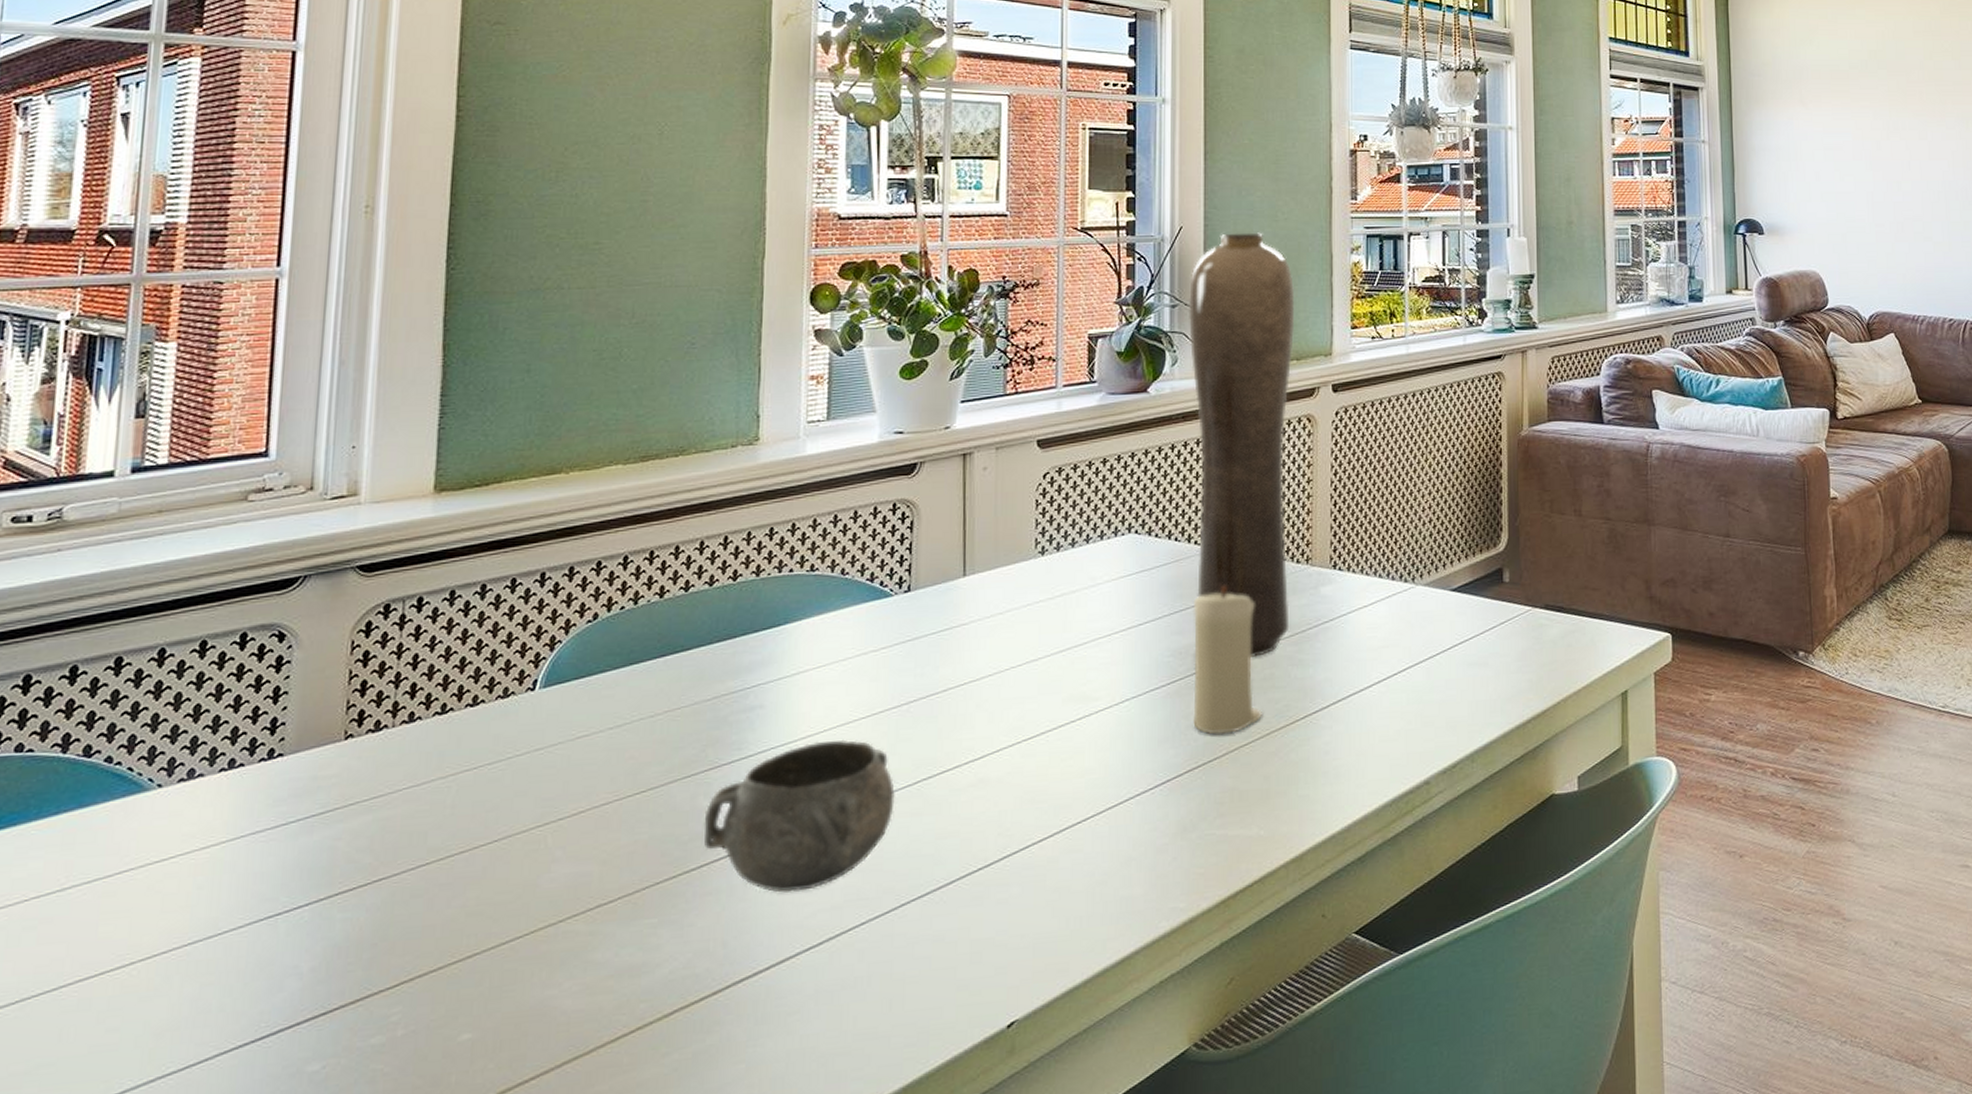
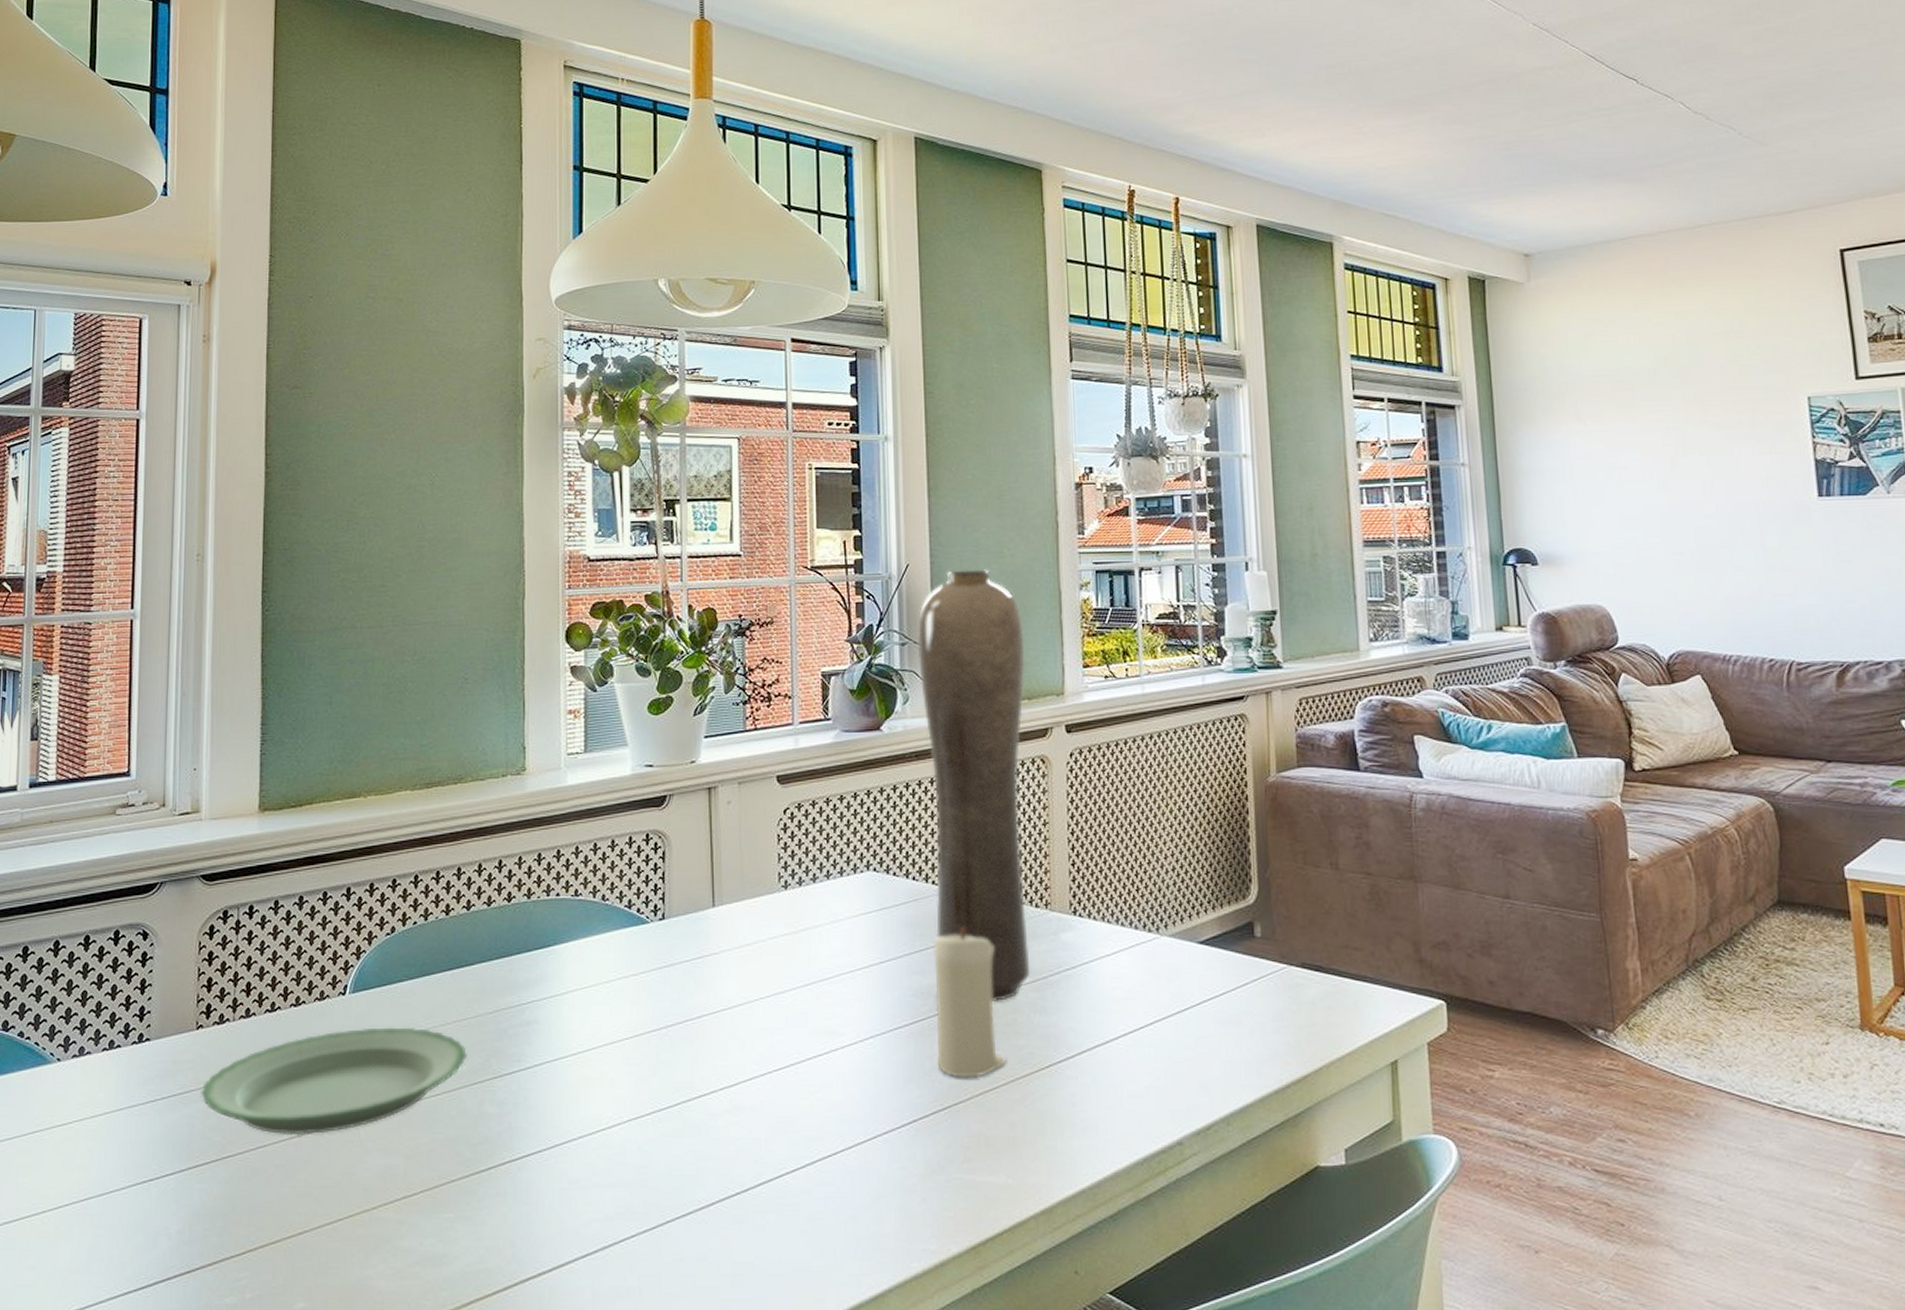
plate: none [347,720,681,850] -> present [201,1027,468,1136]
decorative bowl: present [703,739,895,893] -> none [490,1058,657,1200]

